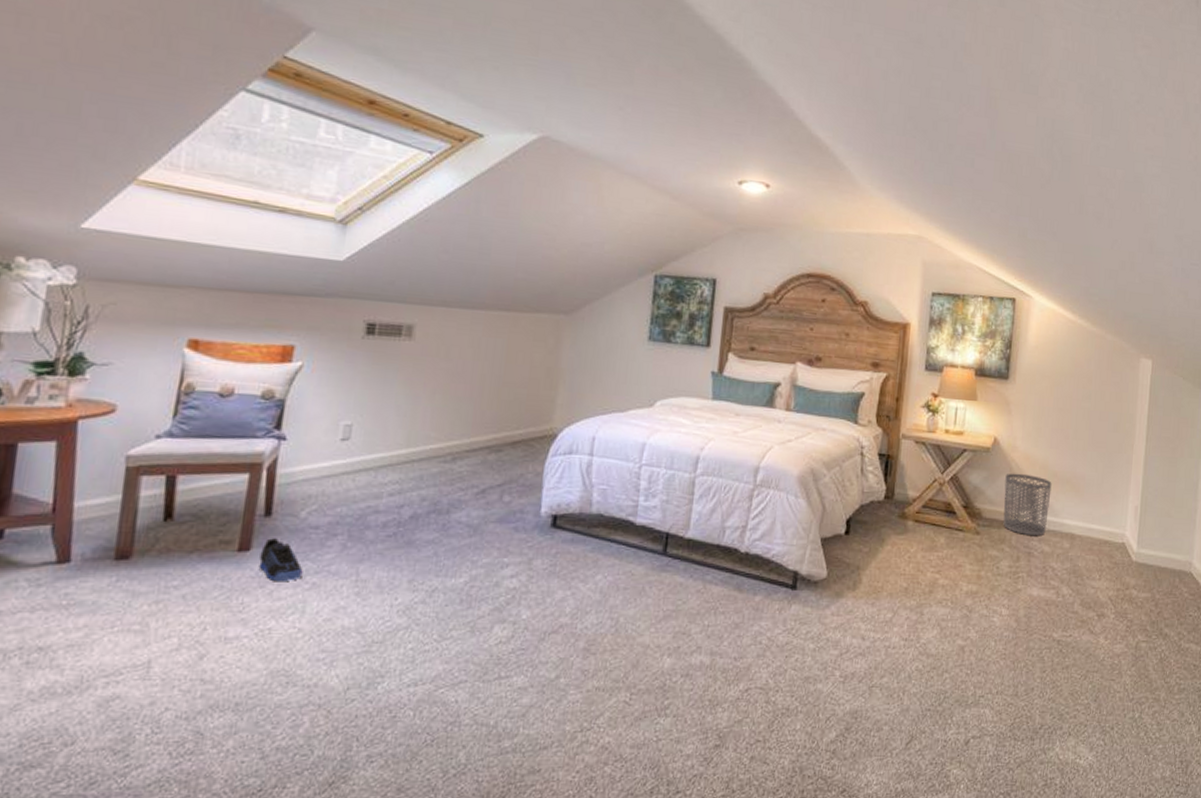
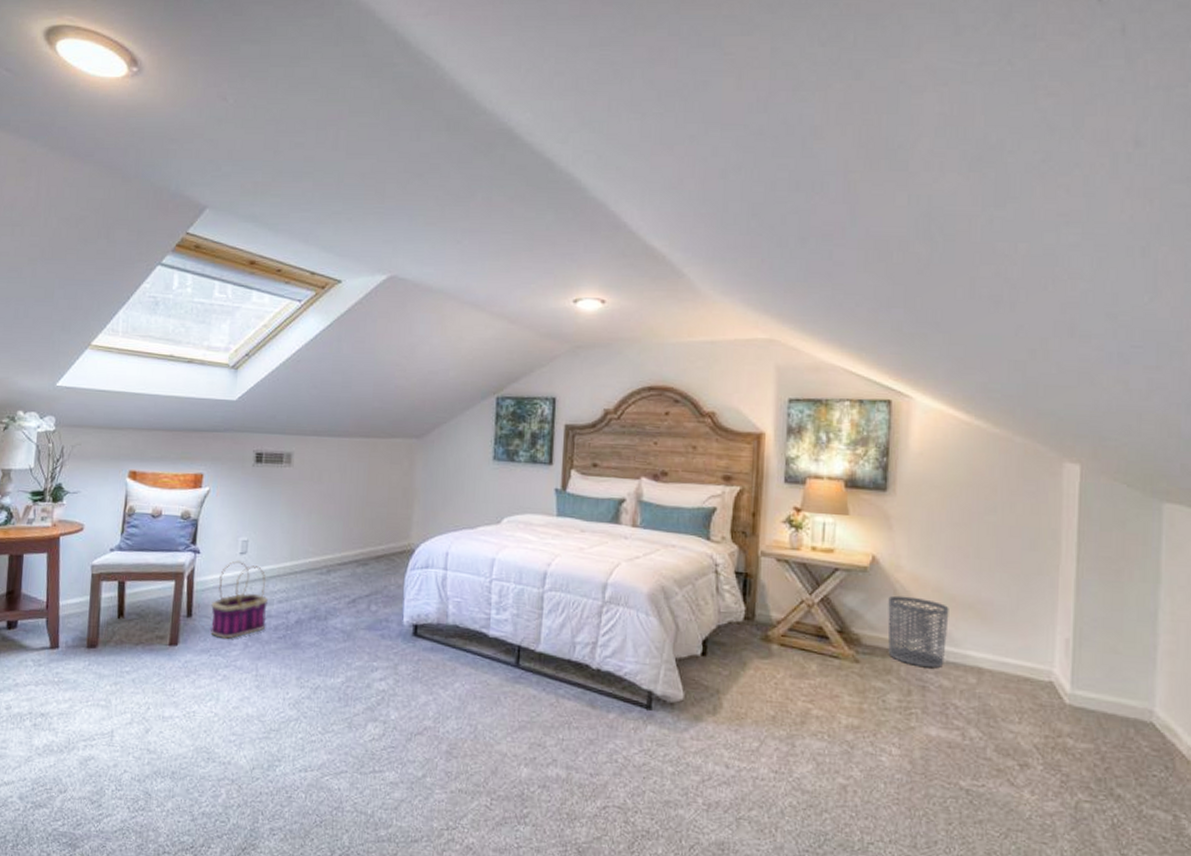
sneaker: present [259,538,303,582] -> none [184,635,216,673]
basket: none [297,448,375,540] -> present [211,560,268,639]

